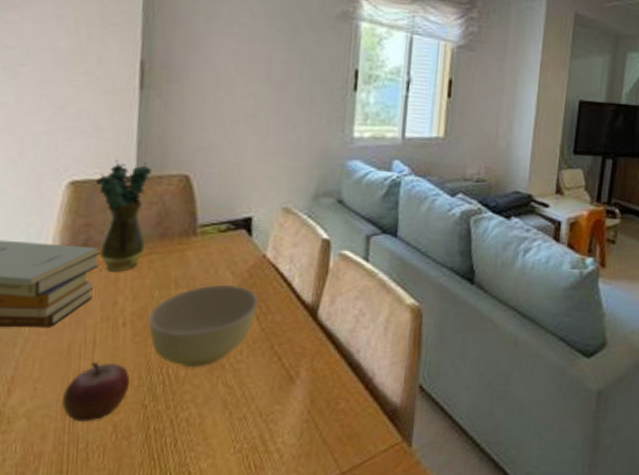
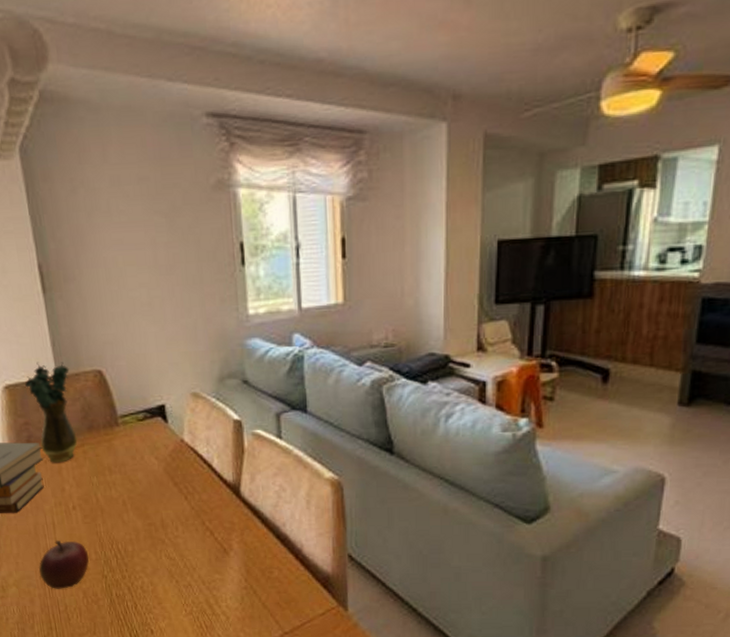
bowl: present [148,284,259,368] -> none [92,468,185,544]

